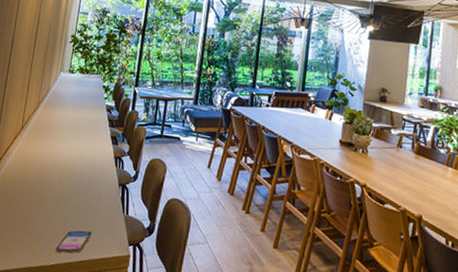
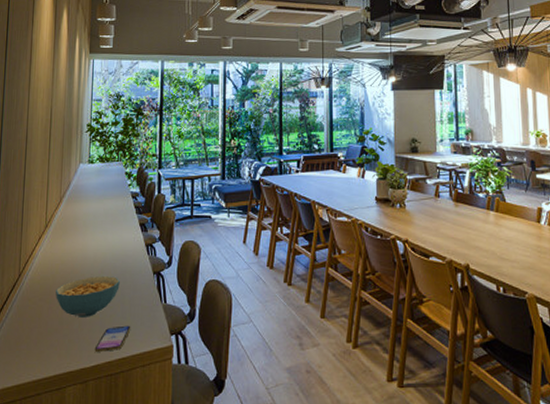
cereal bowl: none [24,180,87,219] -> present [56,276,120,317]

